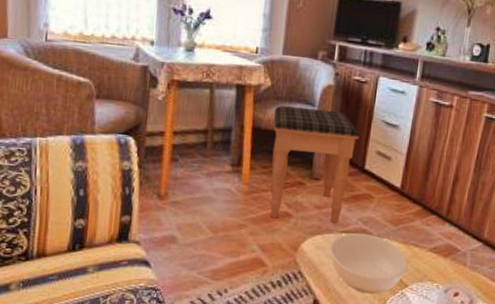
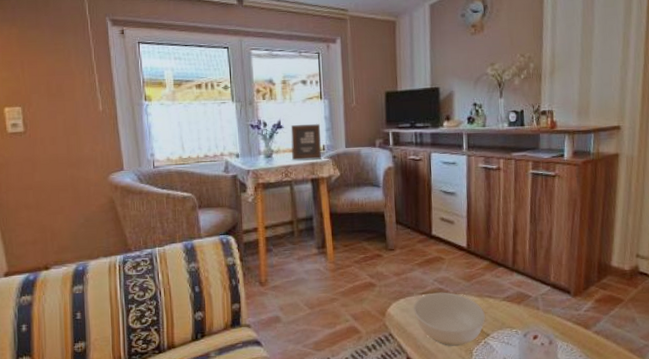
picture frame: none [217,18,257,63] -> present [291,123,321,161]
footstool: present [270,106,360,223] -> none [346,188,423,289]

